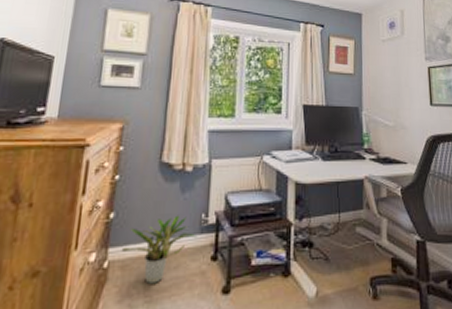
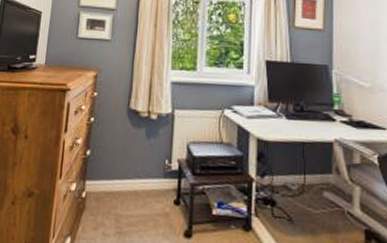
potted plant: present [121,215,198,284] -> none [96,158,162,218]

